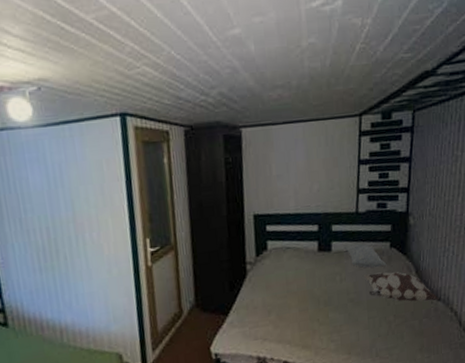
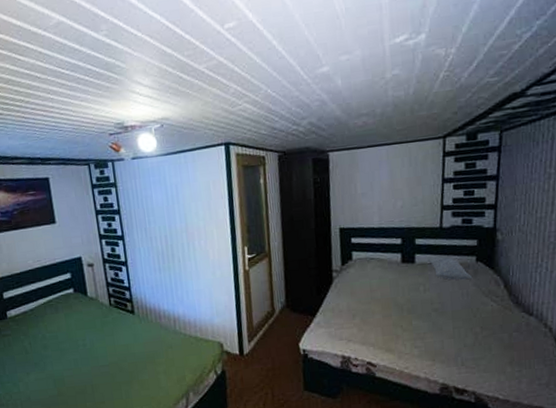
decorative pillow: present [362,271,439,302] -> none [447,284,531,315]

